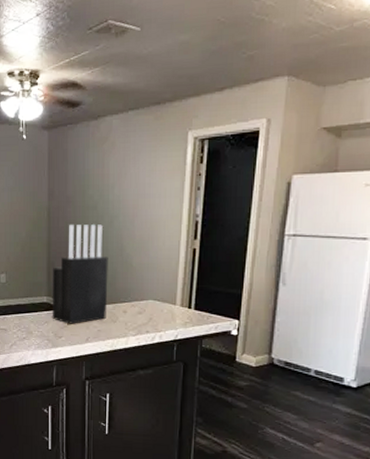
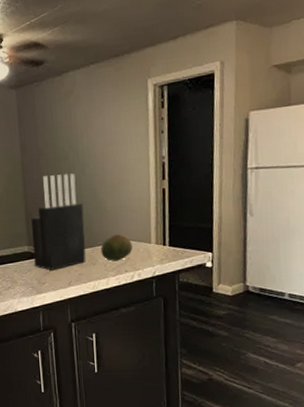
fruit: none [123,293,156,321] -> present [101,234,133,262]

